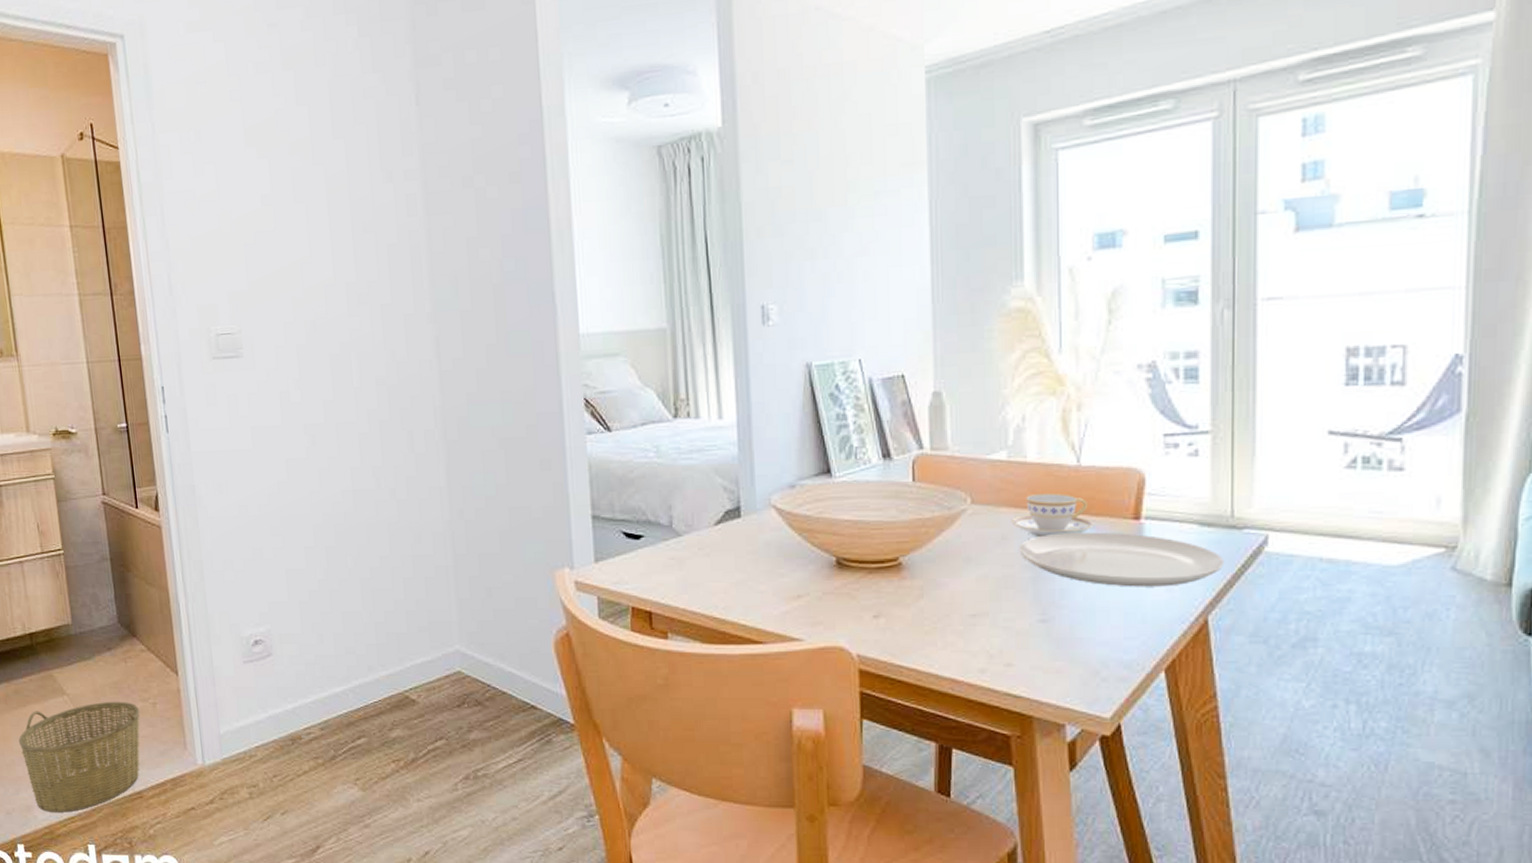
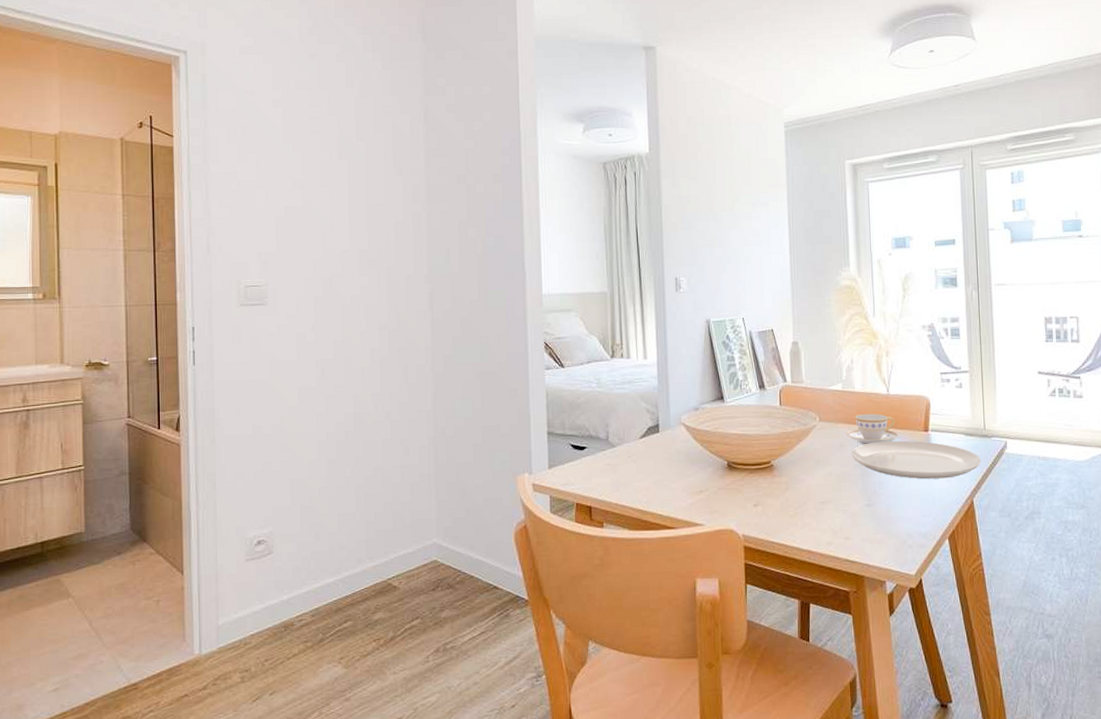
basket: present [18,701,140,812] -> none [17,600,143,710]

